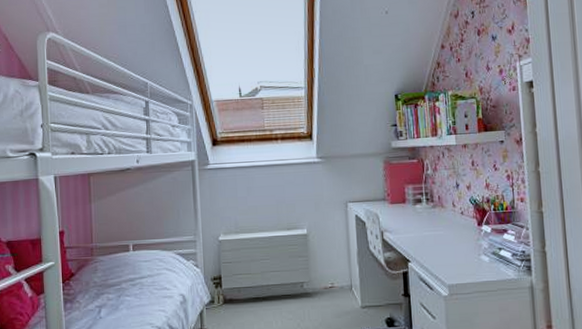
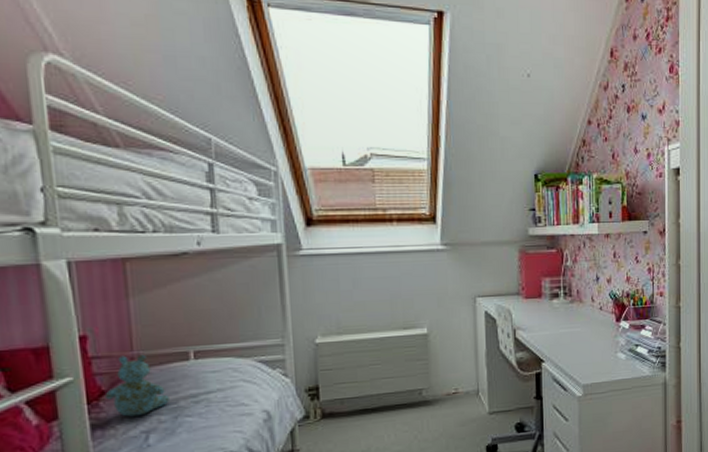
stuffed bear: none [73,246,115,294] -> present [104,354,170,417]

